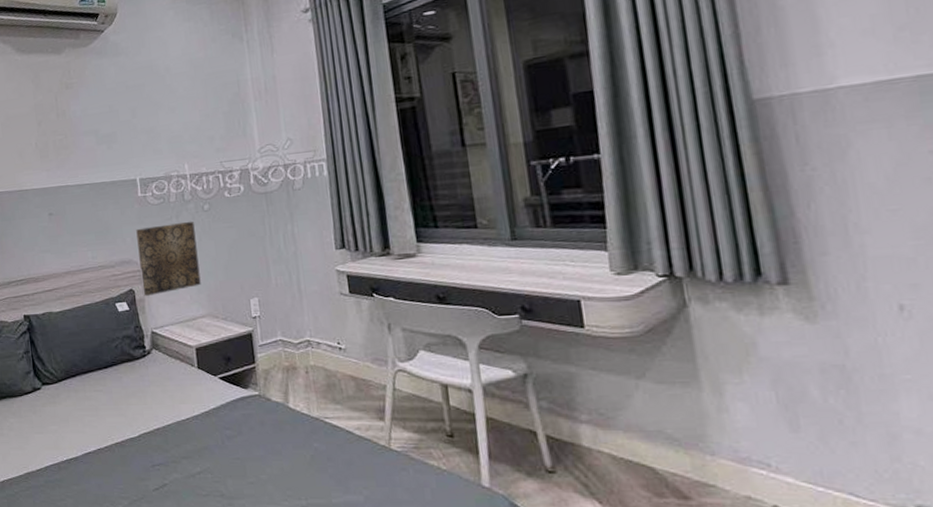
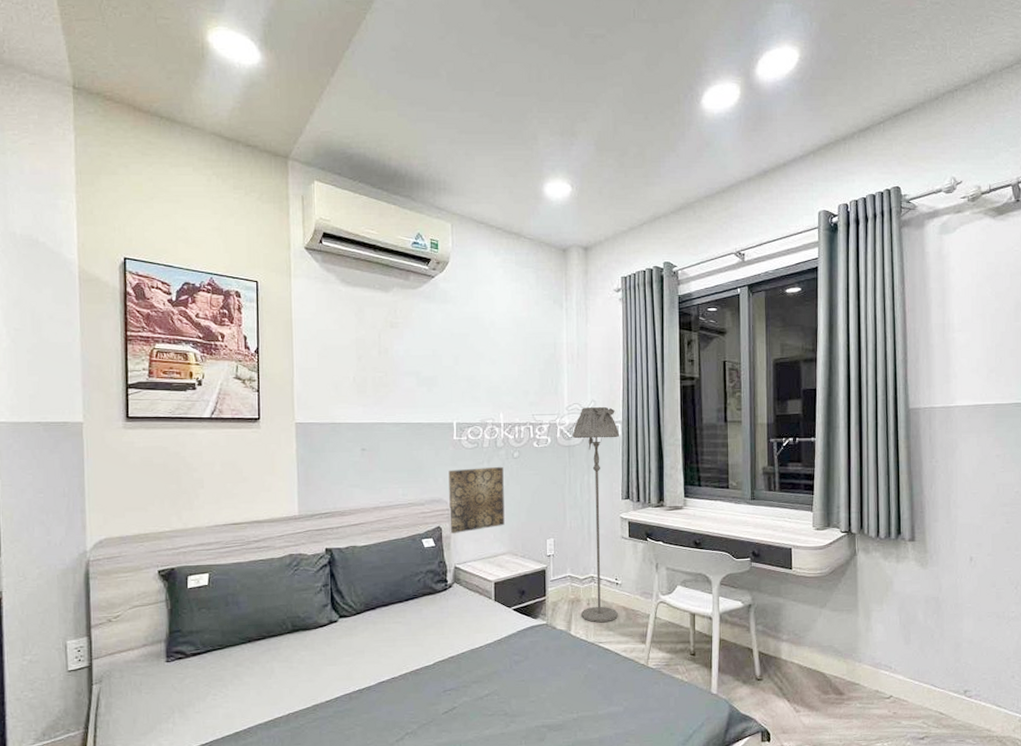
floor lamp: none [268,144,345,395] -> present [572,406,620,623]

